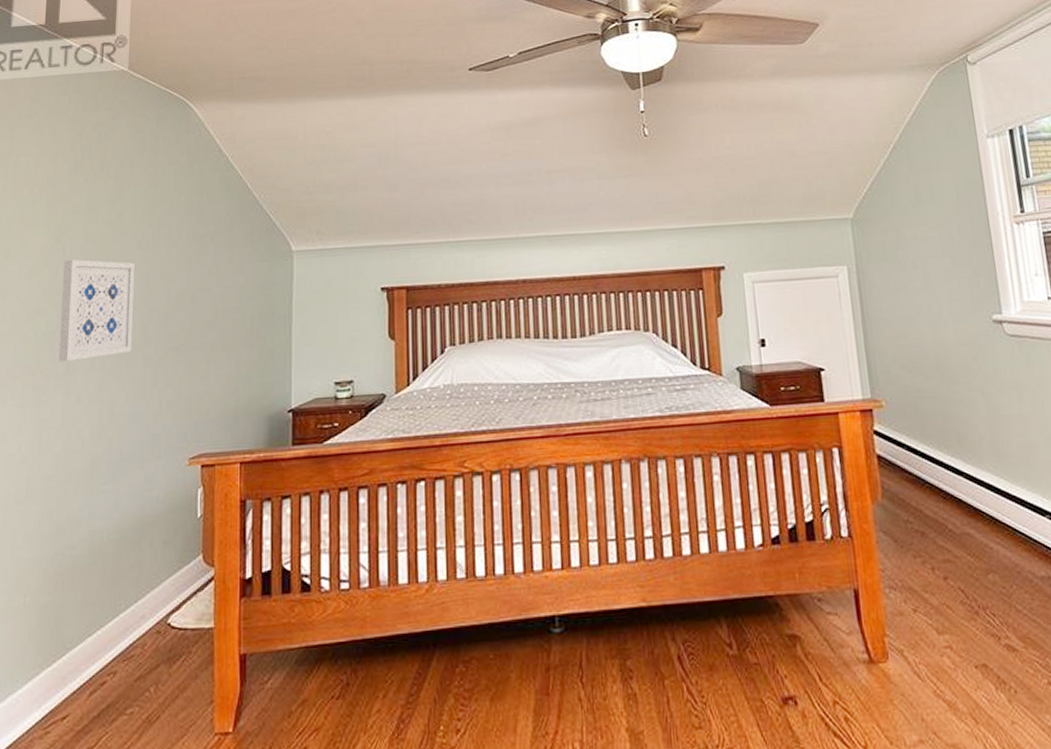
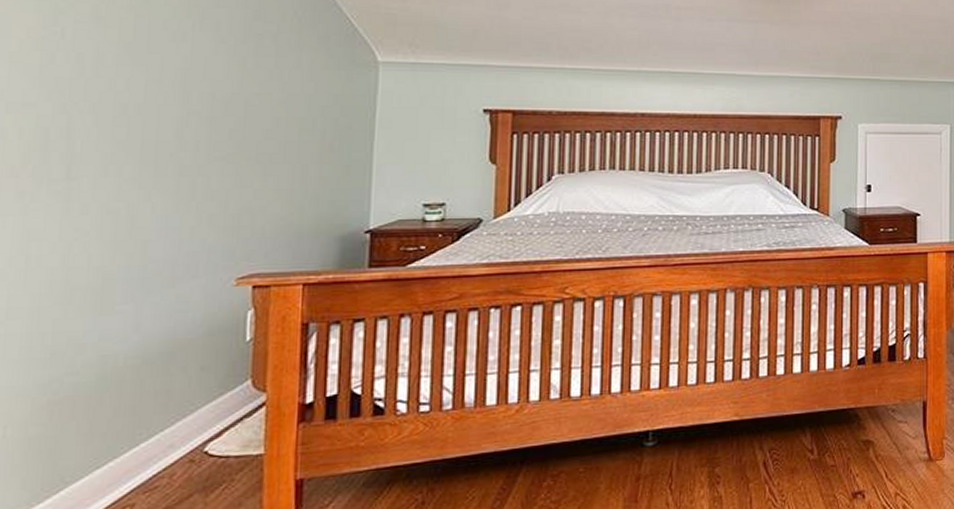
wall art: present [58,259,135,362] -> none [54,44,167,165]

